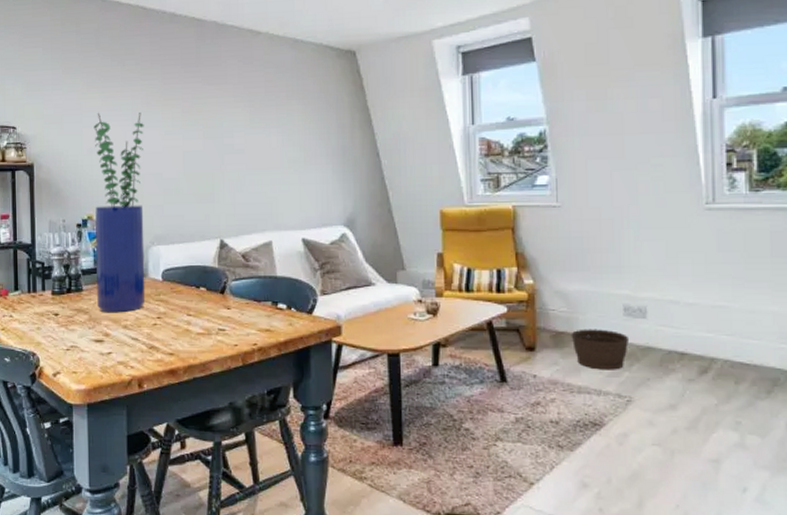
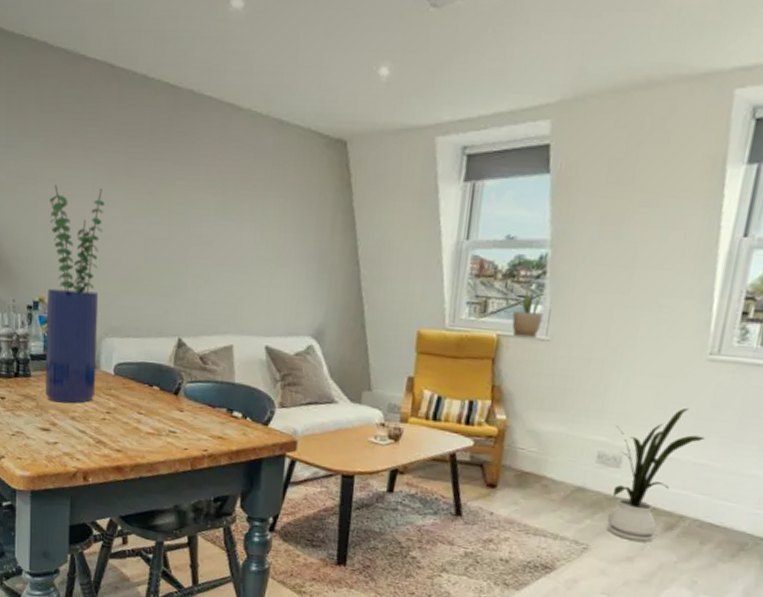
potted plant: none [524,160,551,207] -> present [512,288,546,339]
basket: present [571,329,630,370] -> none [536,471,598,517]
house plant: none [636,254,718,388] -> present [605,407,705,542]

